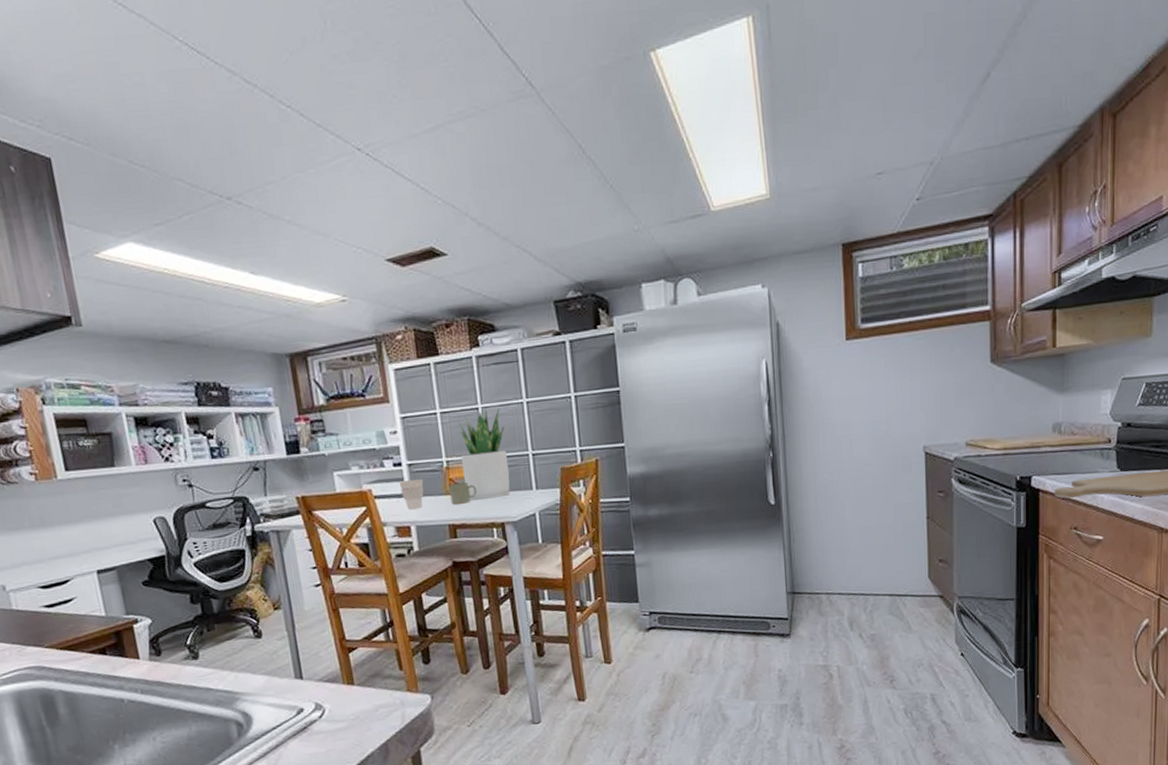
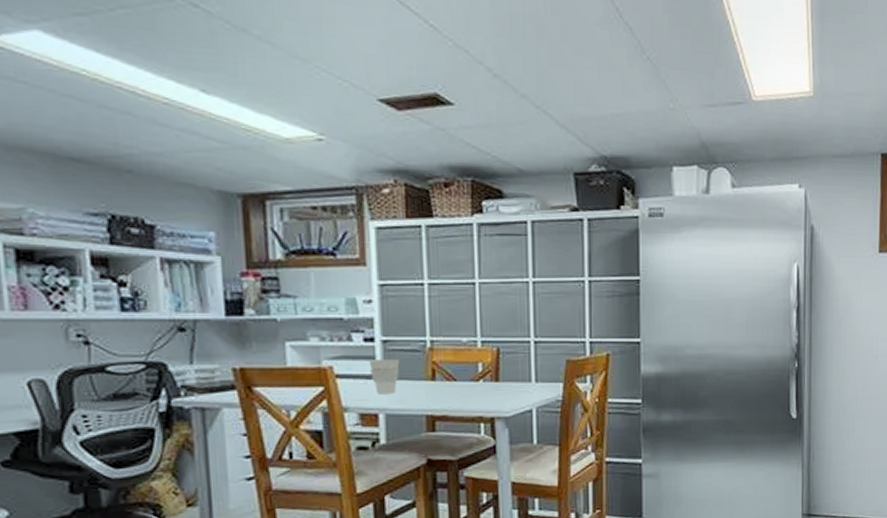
mug: present [449,481,477,506] -> none [431,366,464,394]
planter: present [458,408,510,500] -> none [449,284,506,389]

